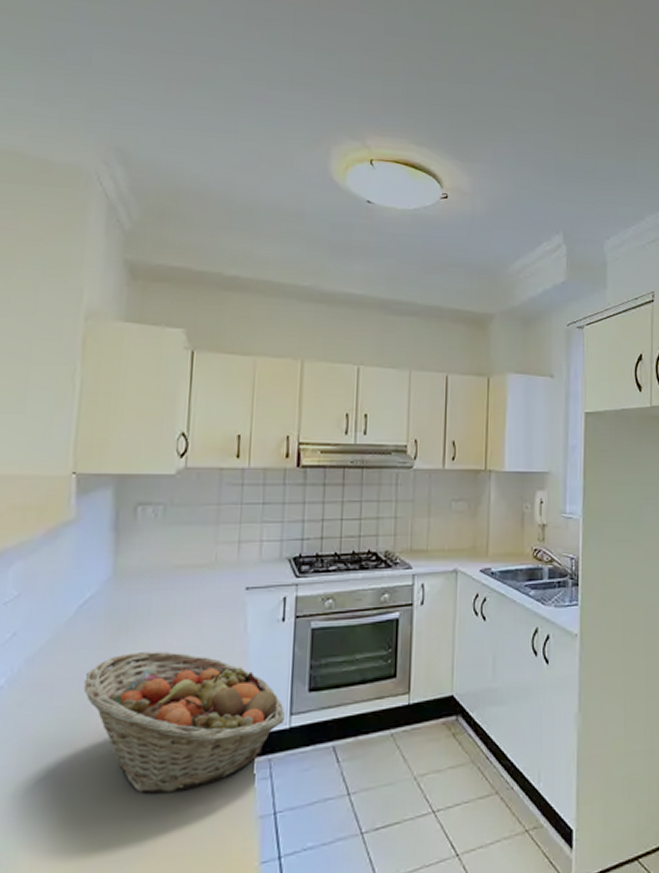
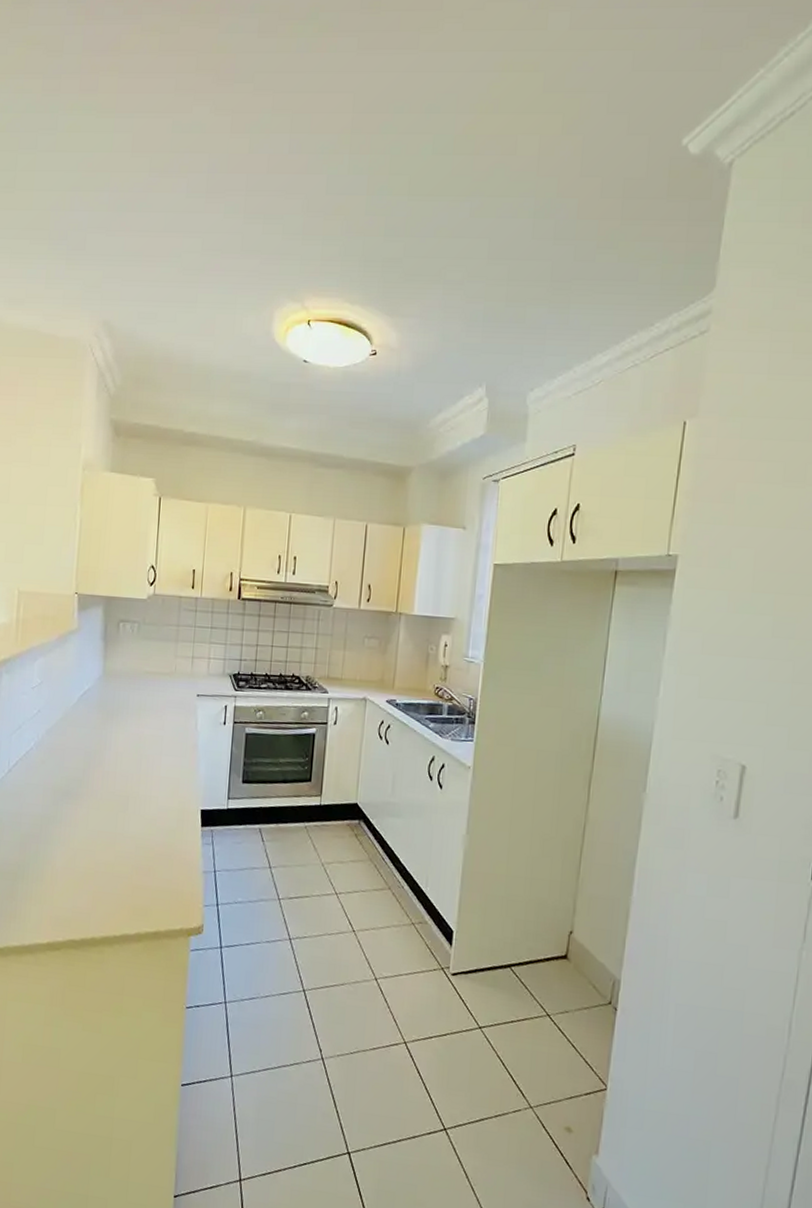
fruit basket: present [83,651,285,794] -> none [84,735,224,843]

